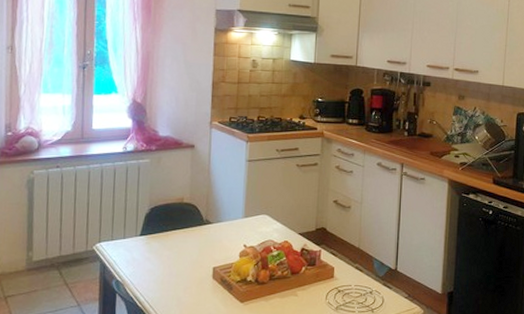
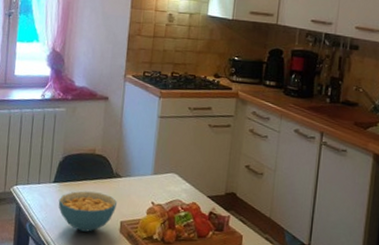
cereal bowl: none [146,241,209,282] -> present [58,191,118,232]

